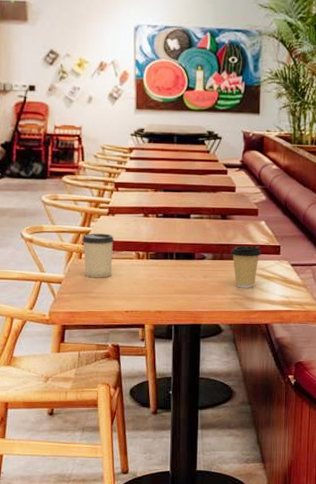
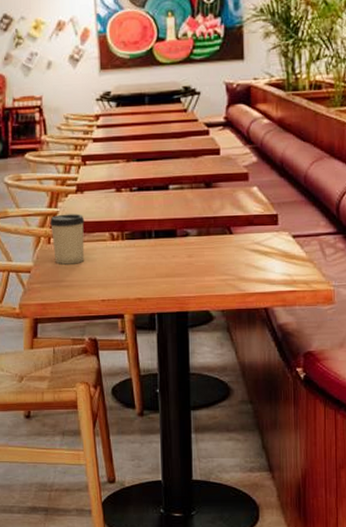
coffee cup: present [230,245,261,288] -> none [217,216,255,267]

